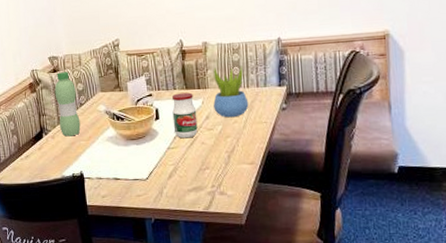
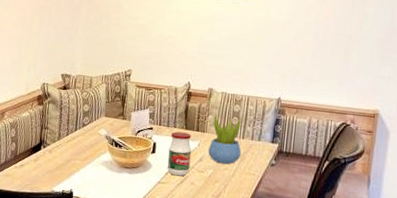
water bottle: present [54,72,81,137] -> none [59,90,82,154]

